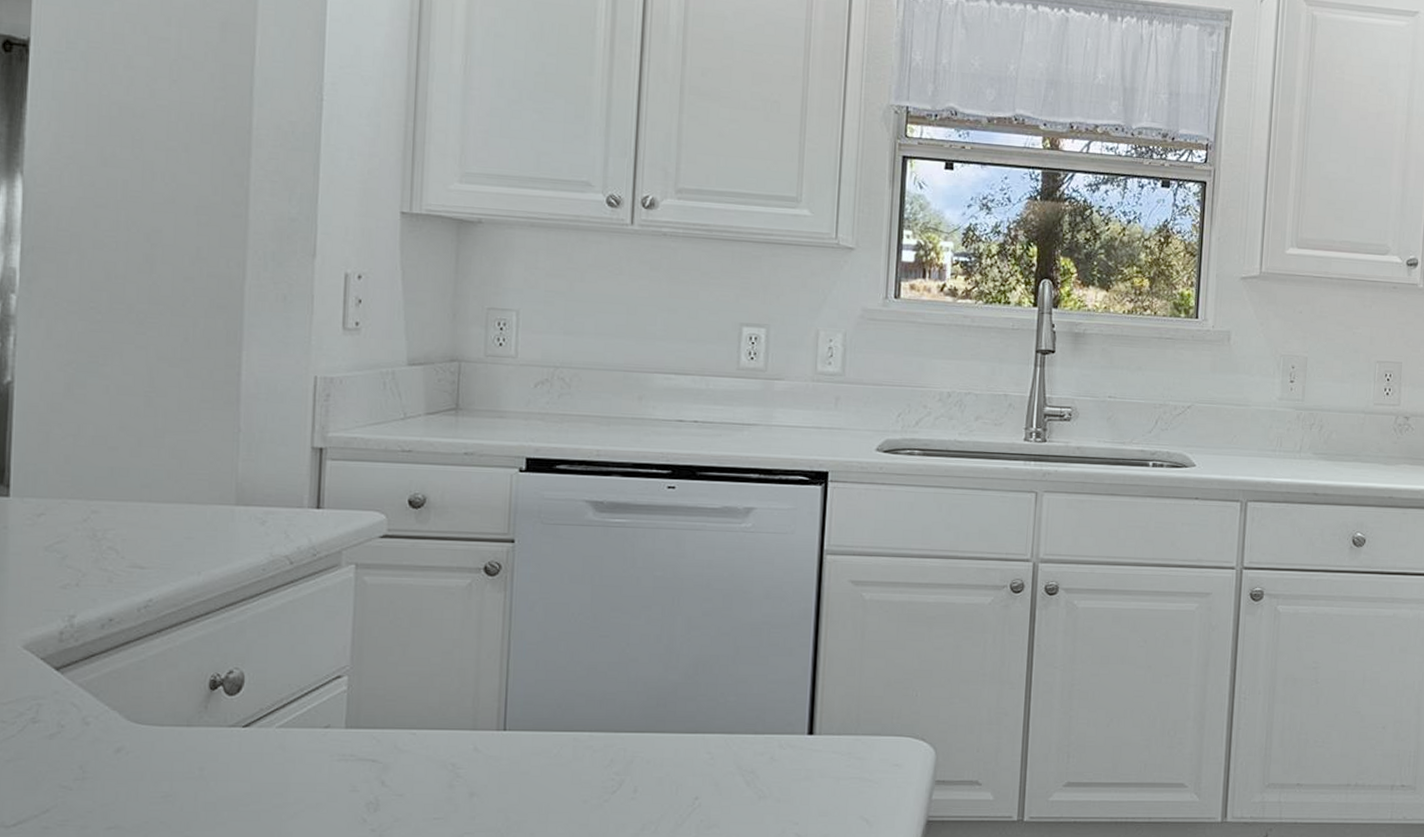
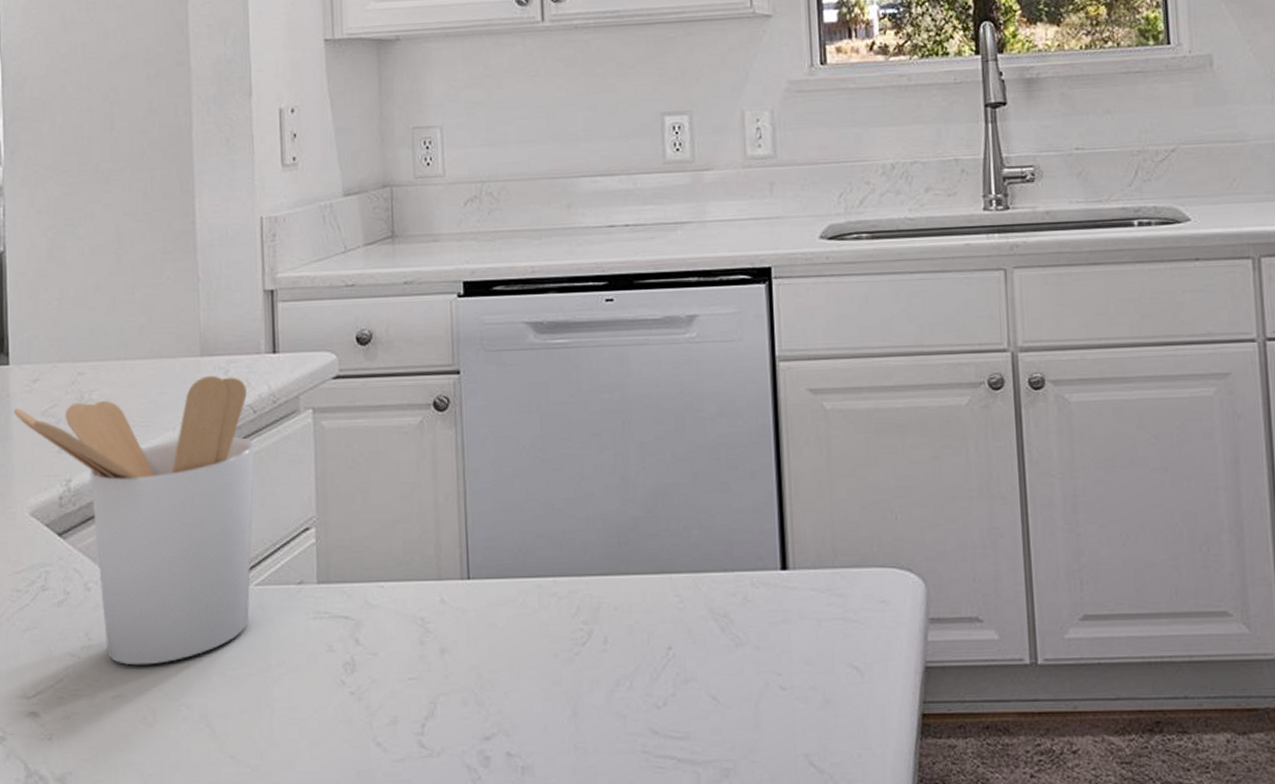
utensil holder: none [10,524,289,799] -> present [13,375,255,666]

